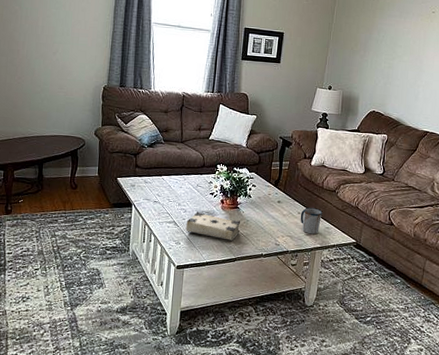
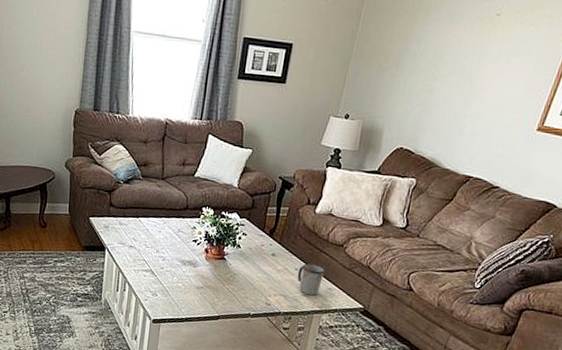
book: present [186,211,241,242] -> none [164,260,227,297]

